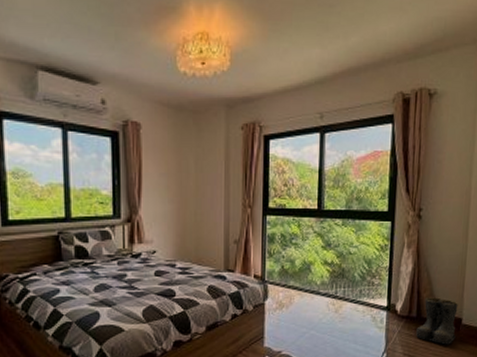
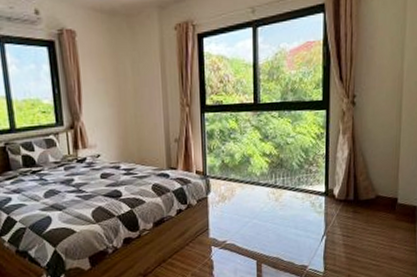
boots: present [416,297,458,345] -> none [354,180,393,224]

